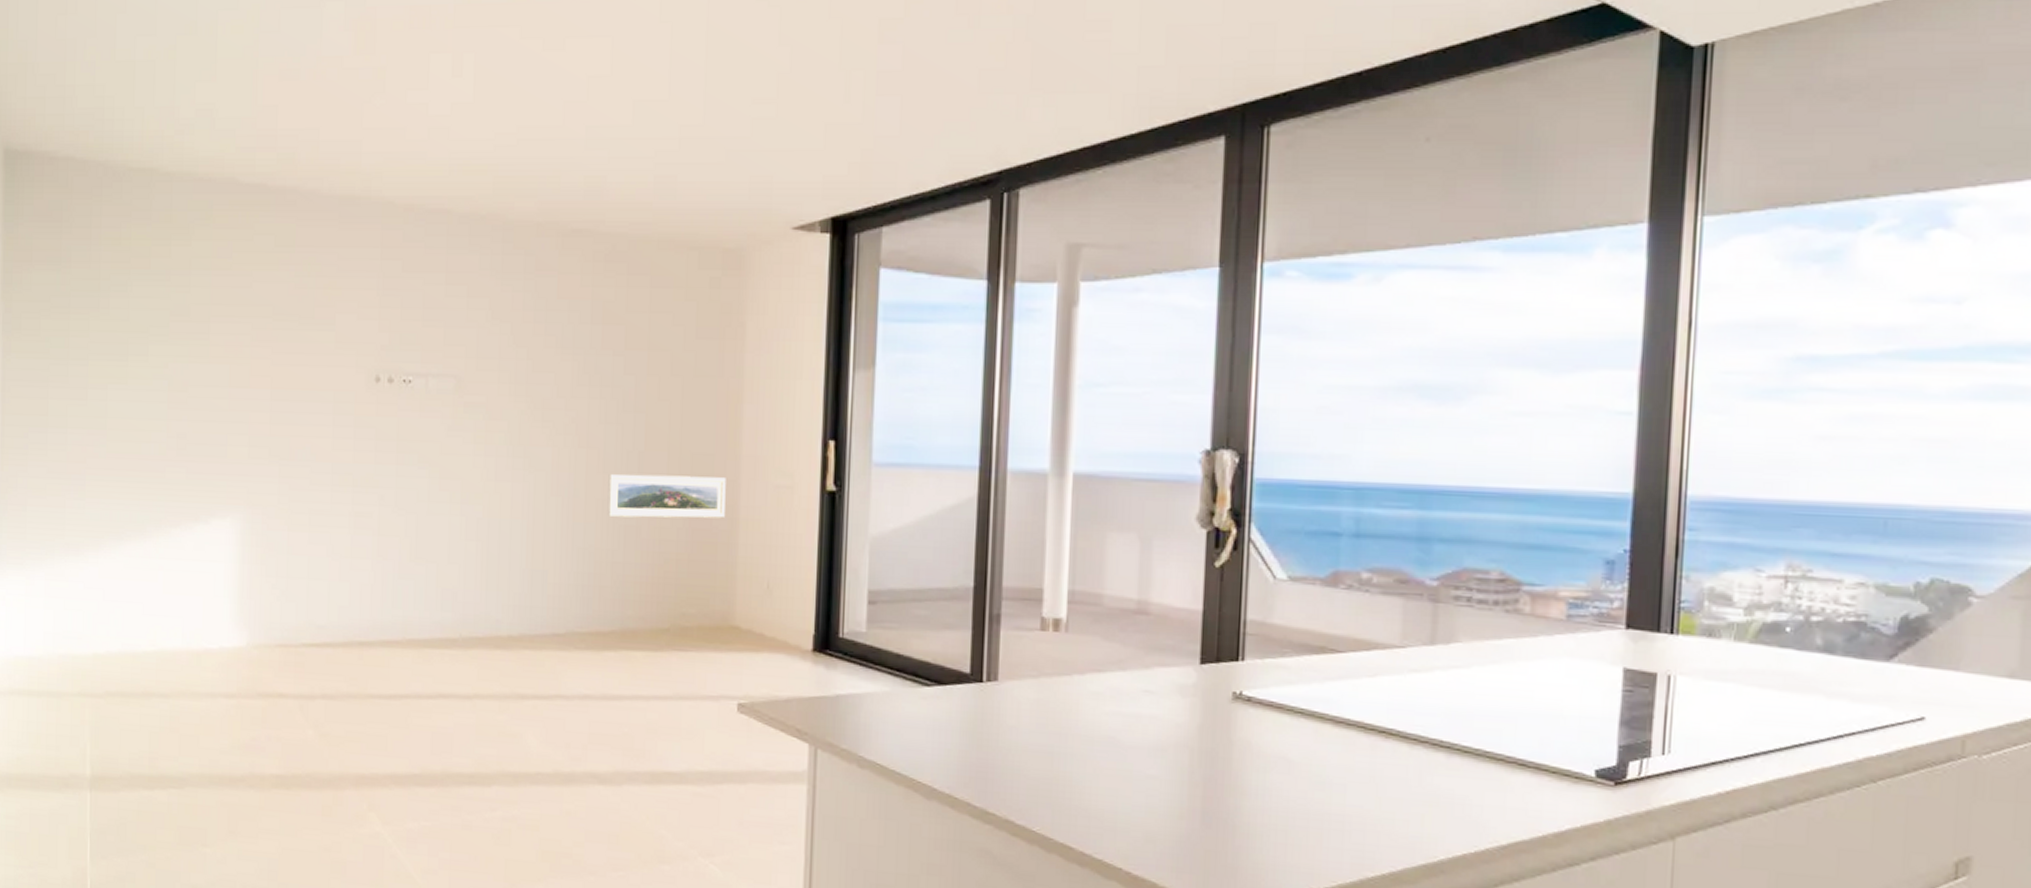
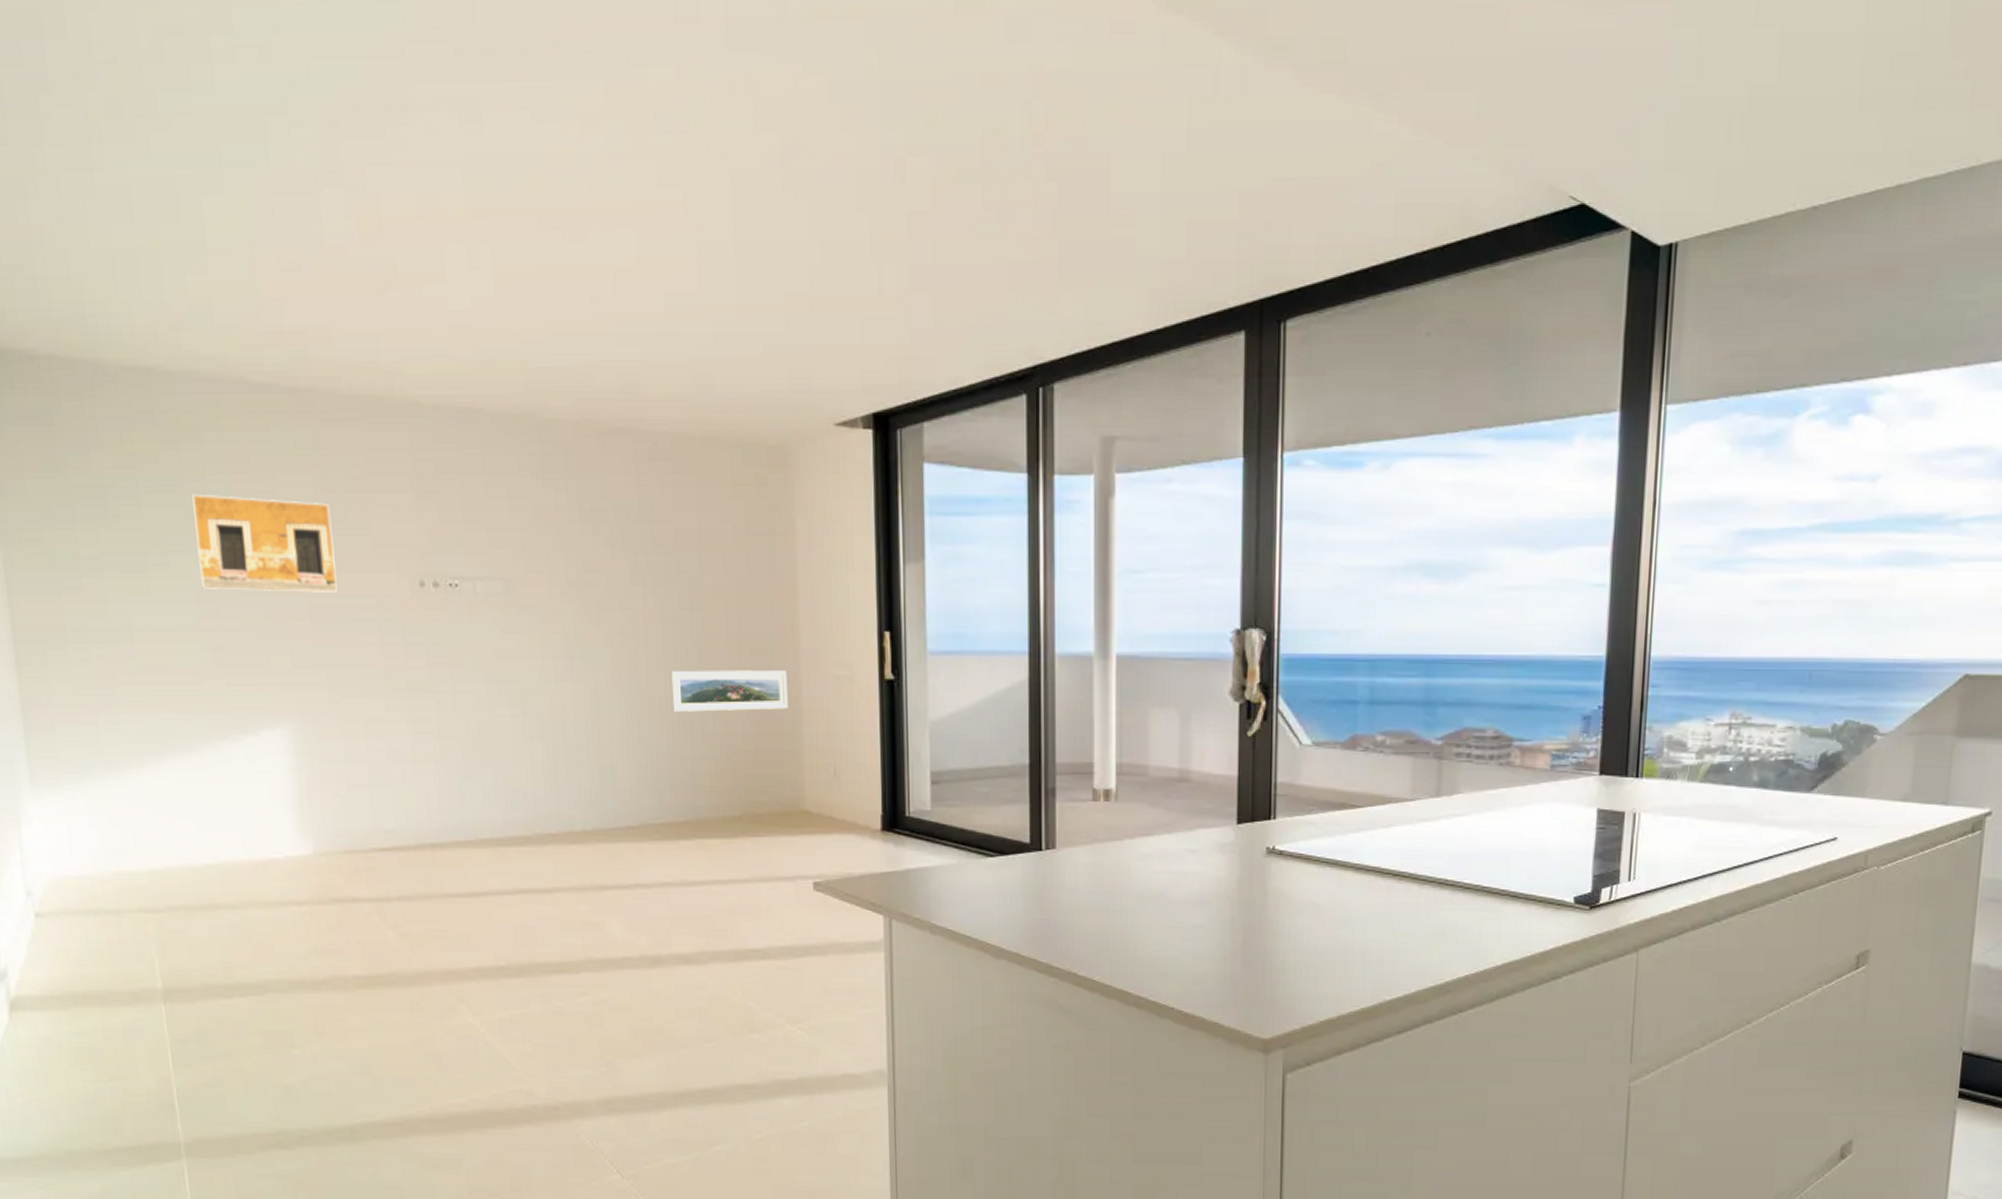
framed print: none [174,287,300,386] -> present [191,494,338,593]

